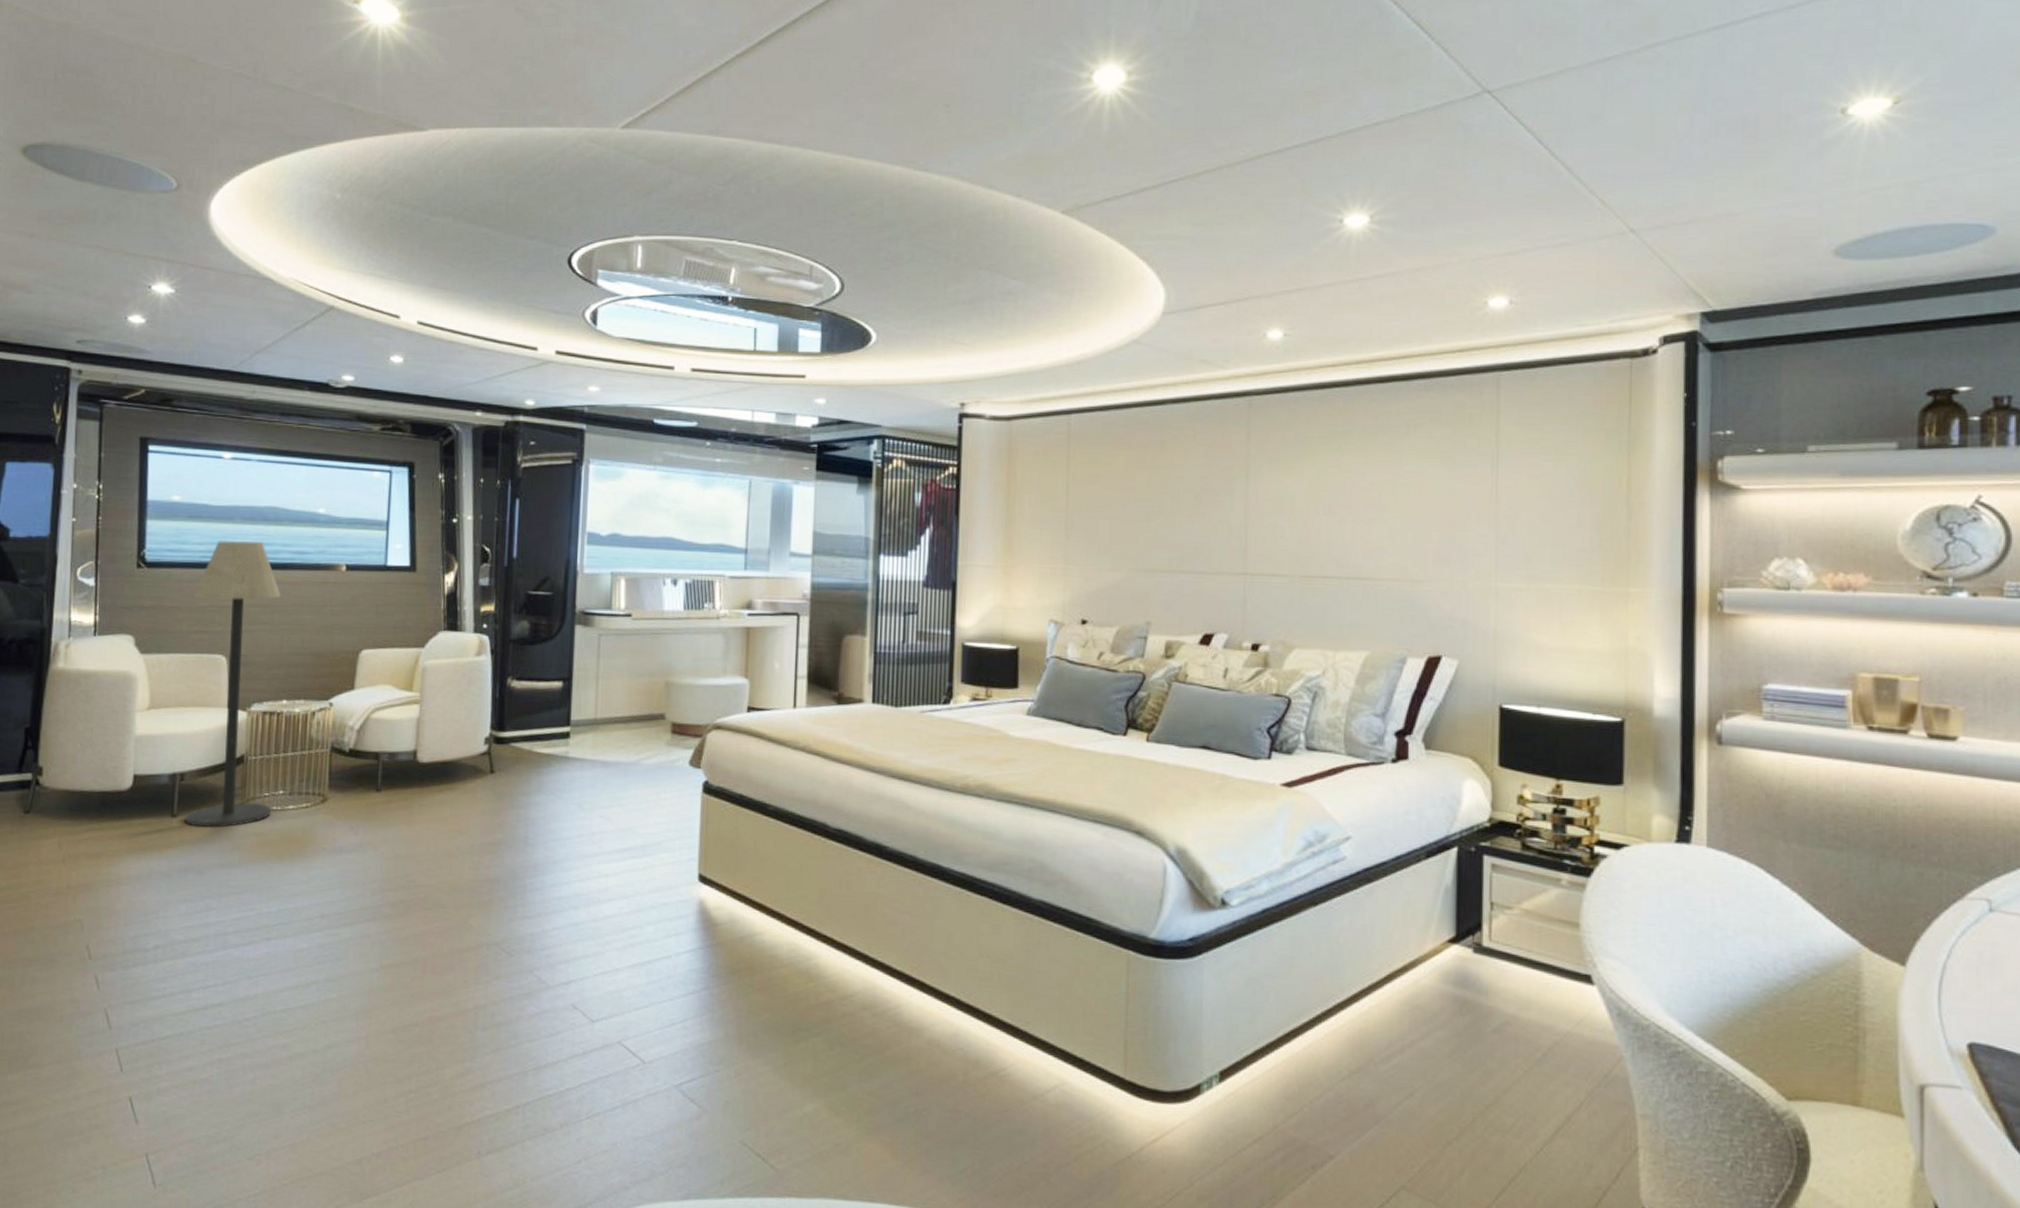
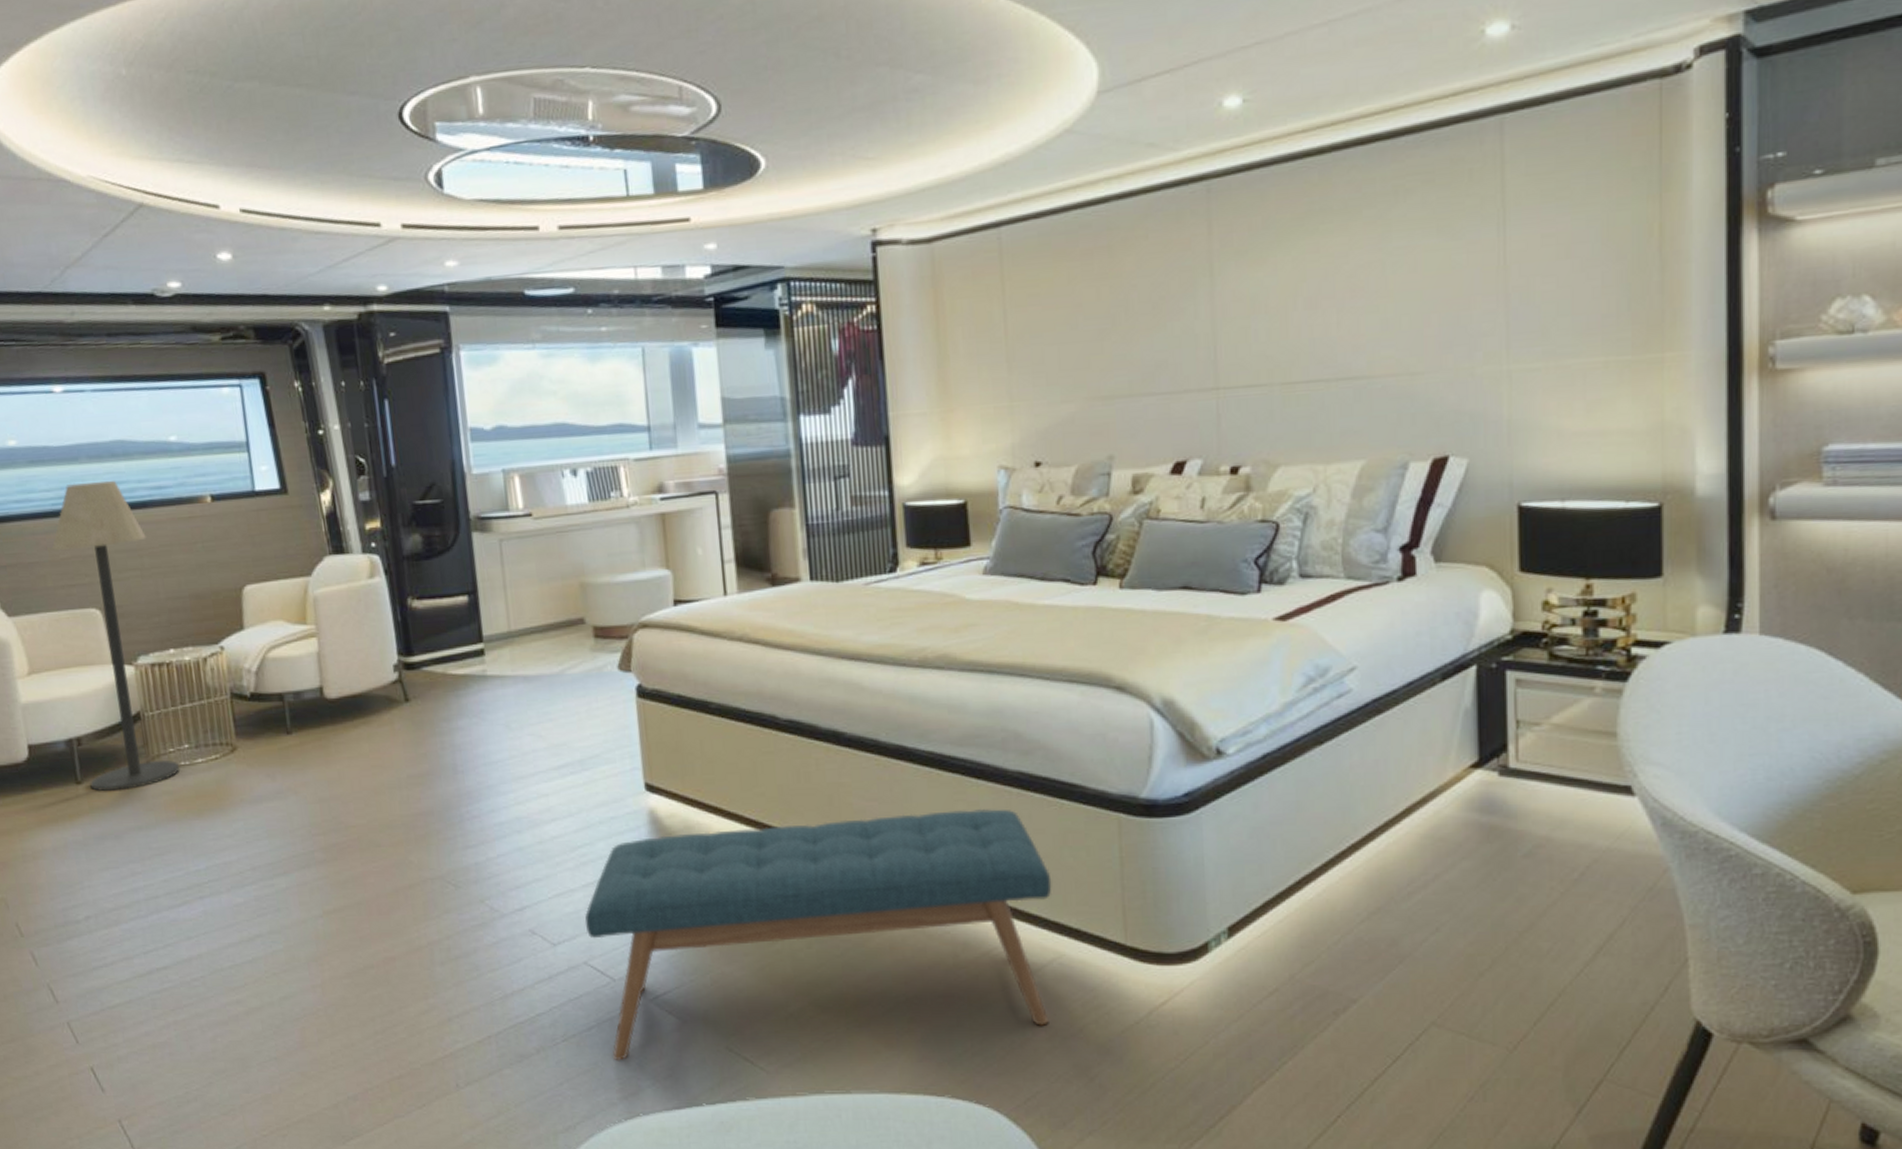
bench: none [624,926,1062,1151] -> present [584,809,1052,1060]

